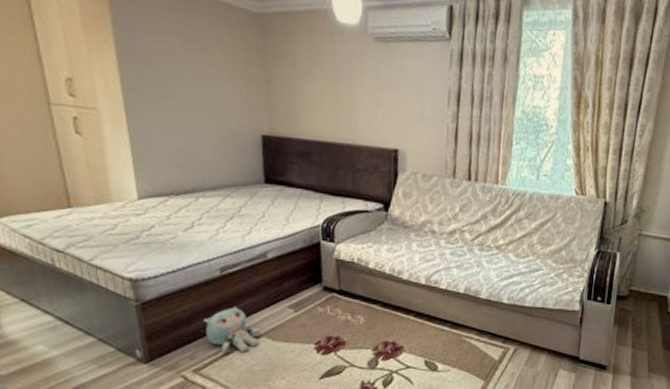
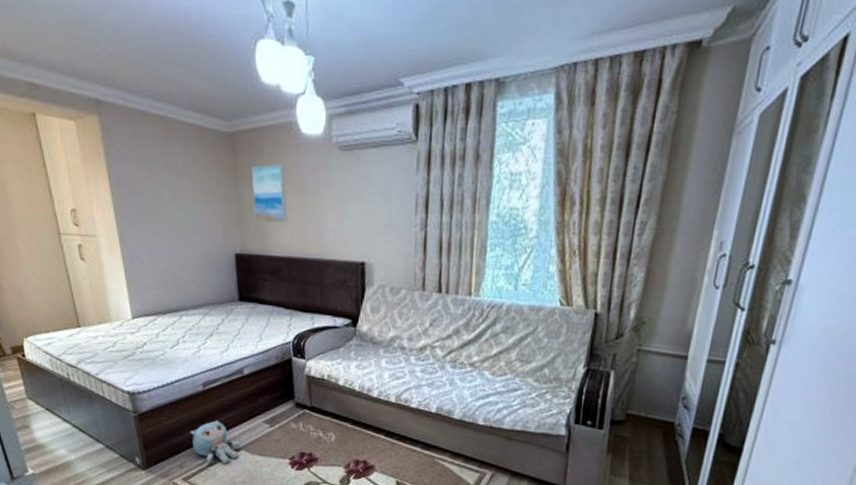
wall art: none [282,47,320,107] -> present [251,163,288,223]

